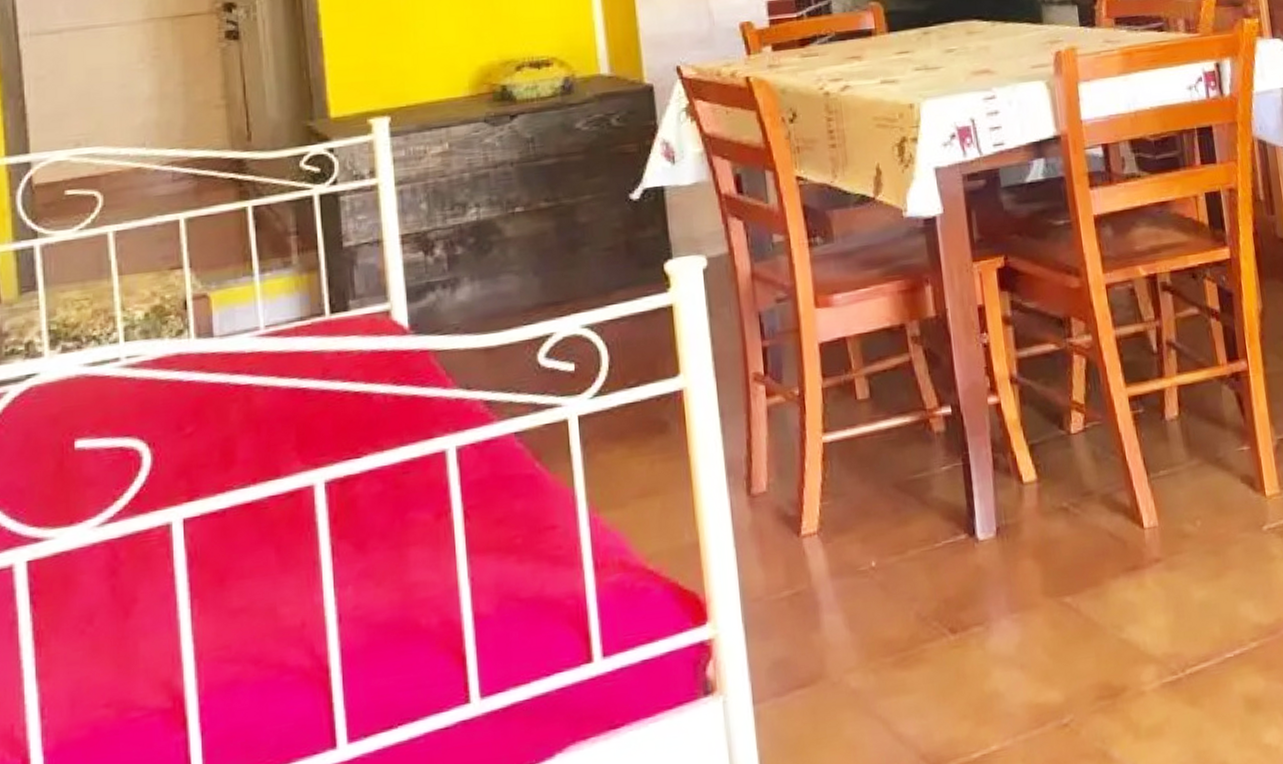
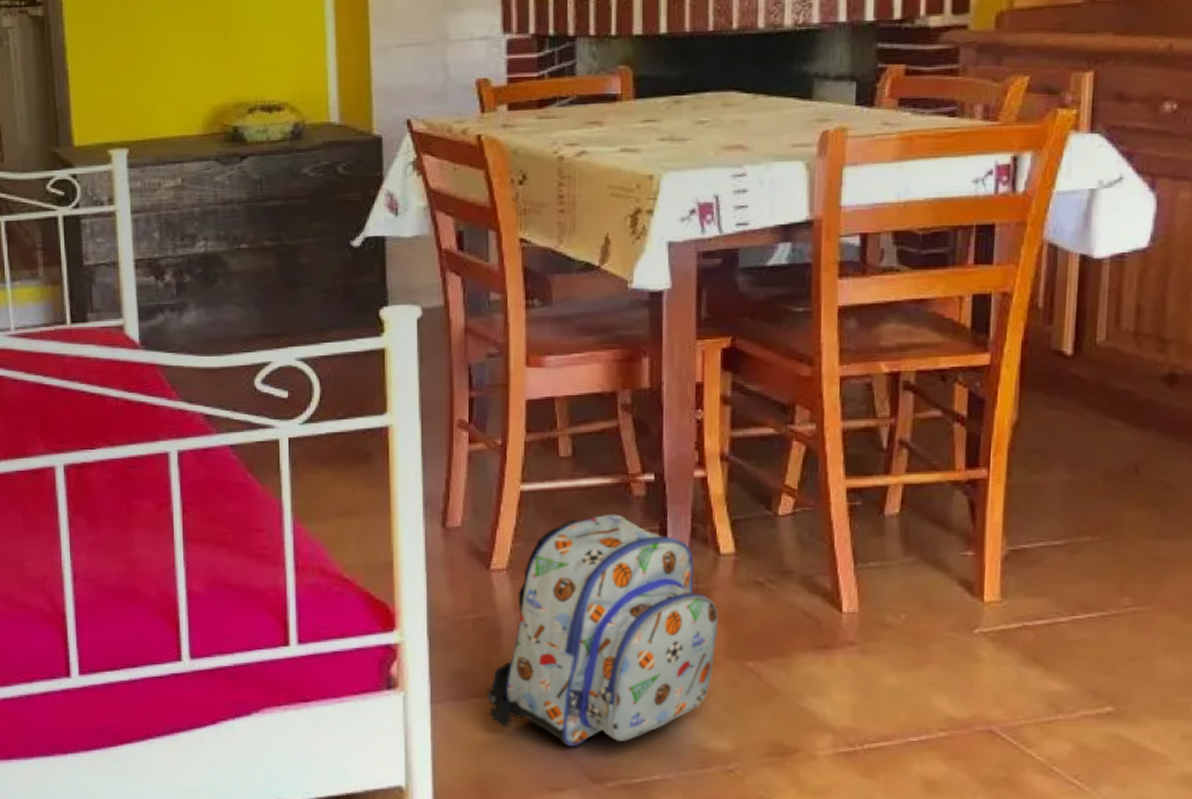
backpack: none [810,454,1034,730] -> present [486,514,719,747]

